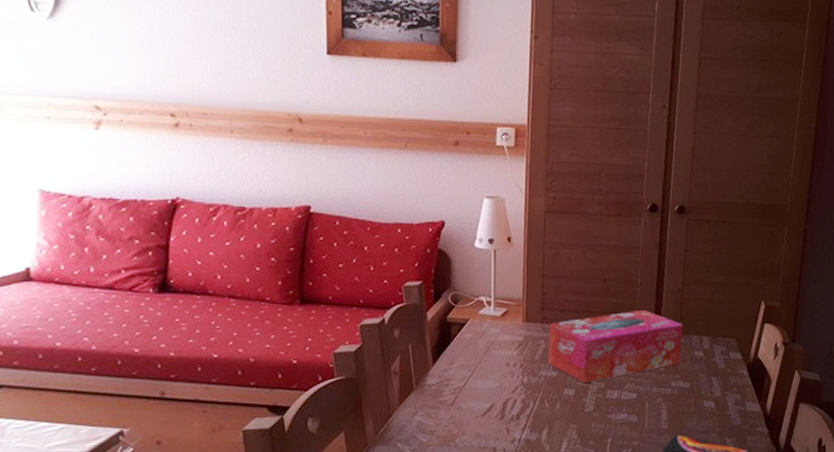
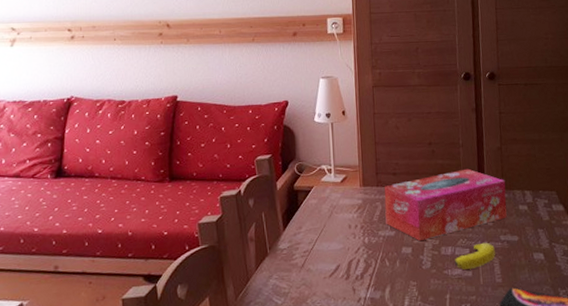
banana: none [620,387,664,414] -> present [455,242,495,270]

